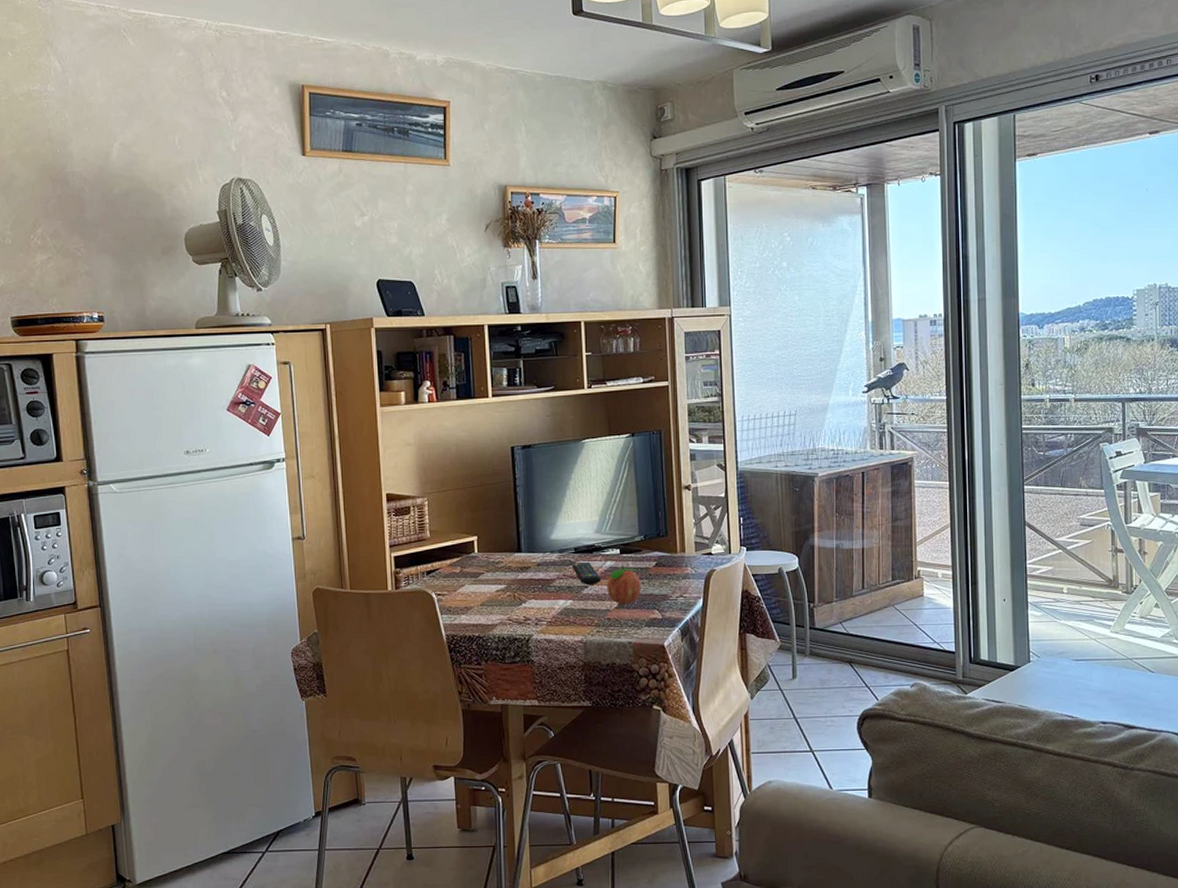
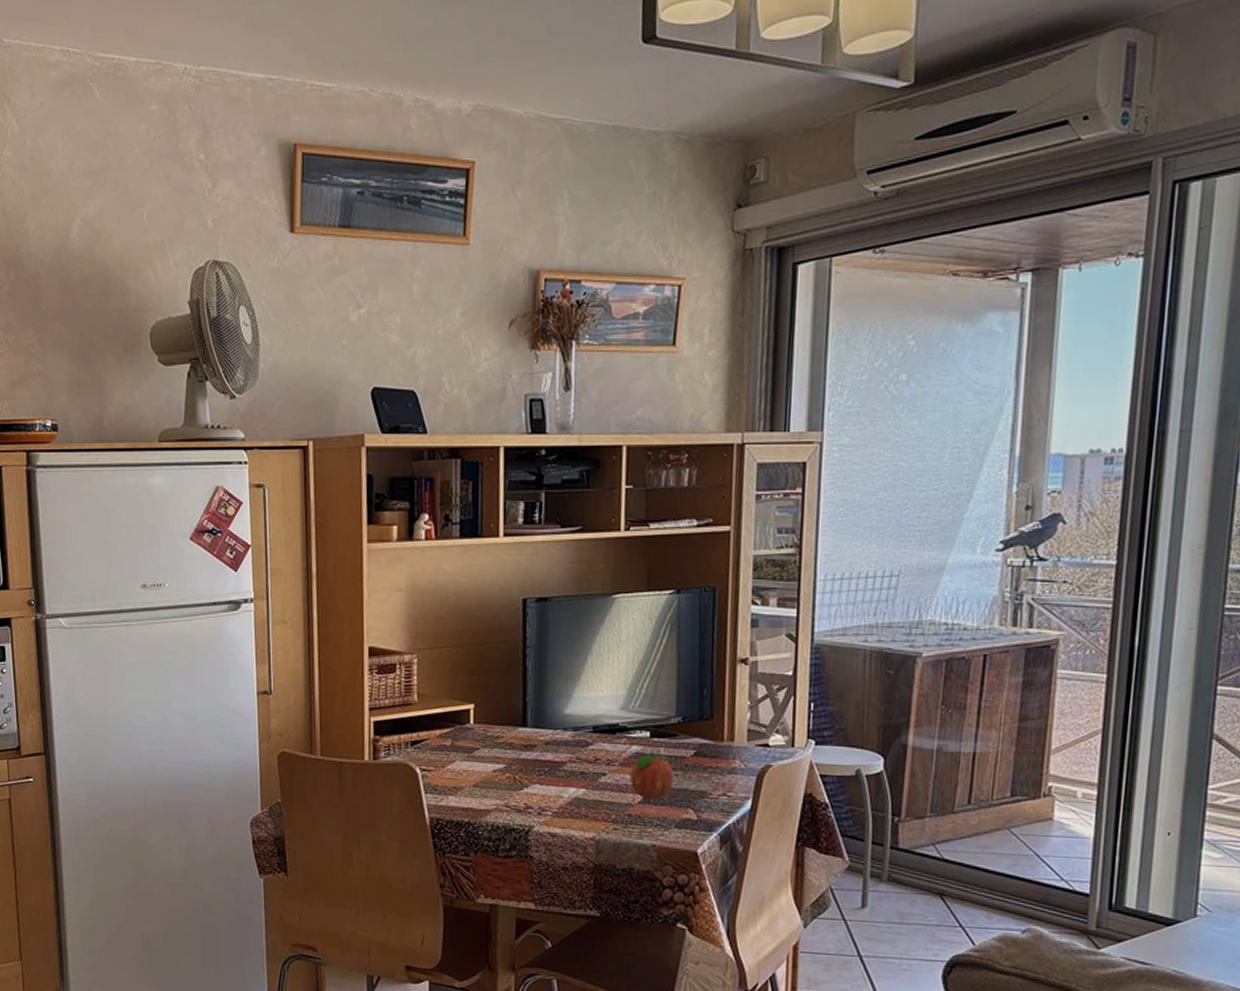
remote control: present [572,561,601,585] -> none [588,743,624,772]

